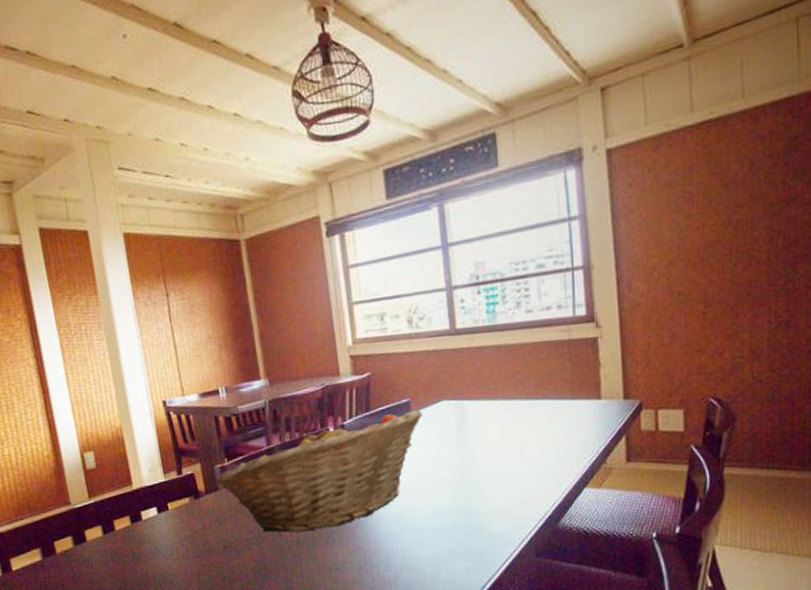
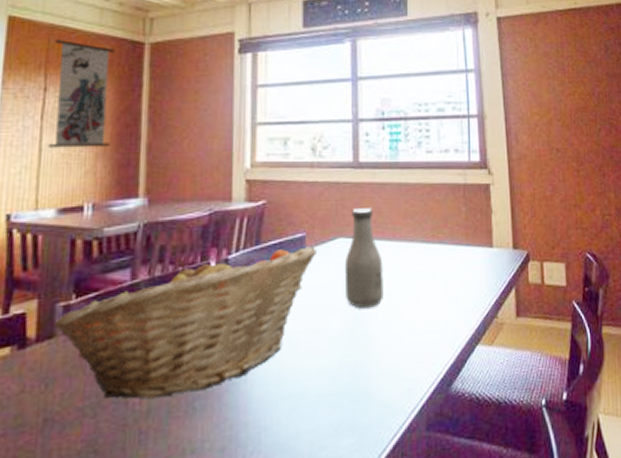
wall scroll: none [165,237,229,345] -> present [48,31,115,148]
bottle: none [449,371,489,460] -> present [344,208,383,309]

